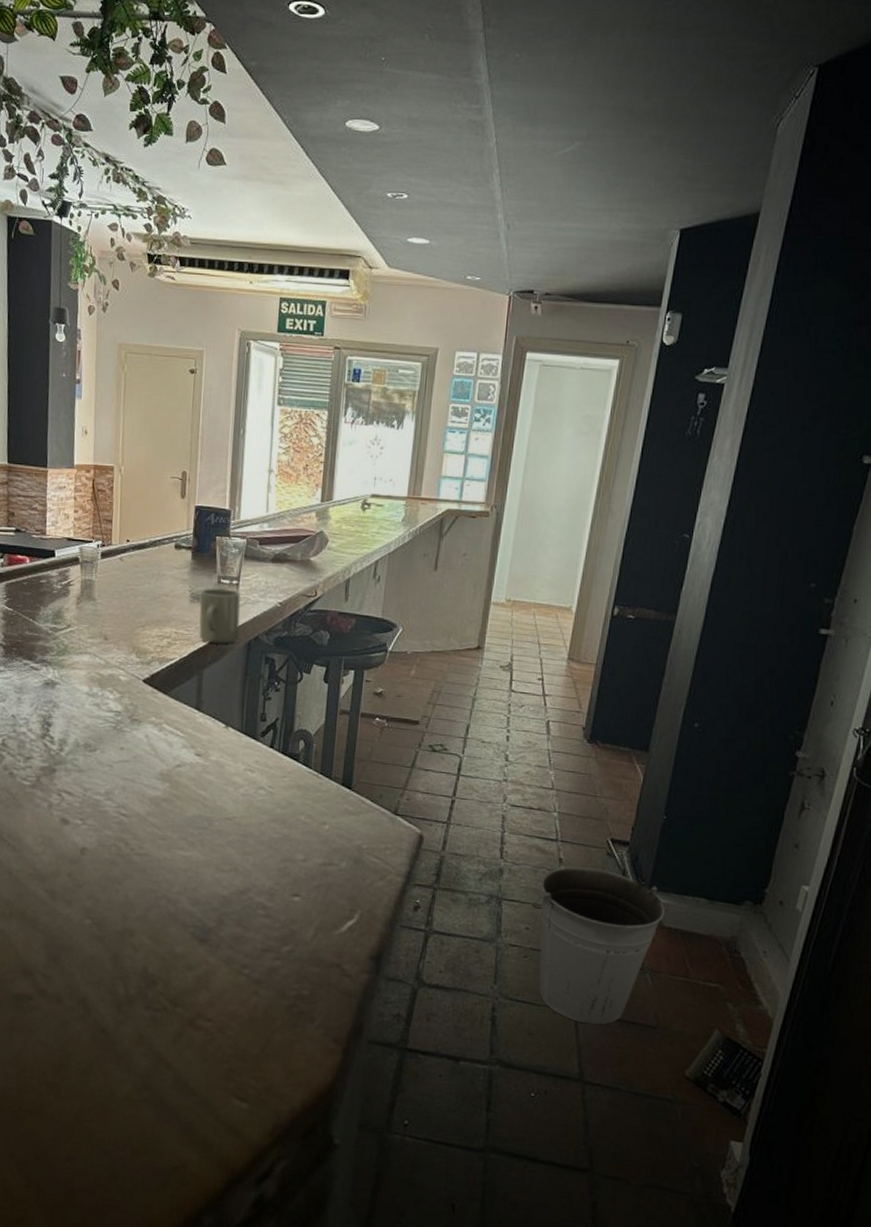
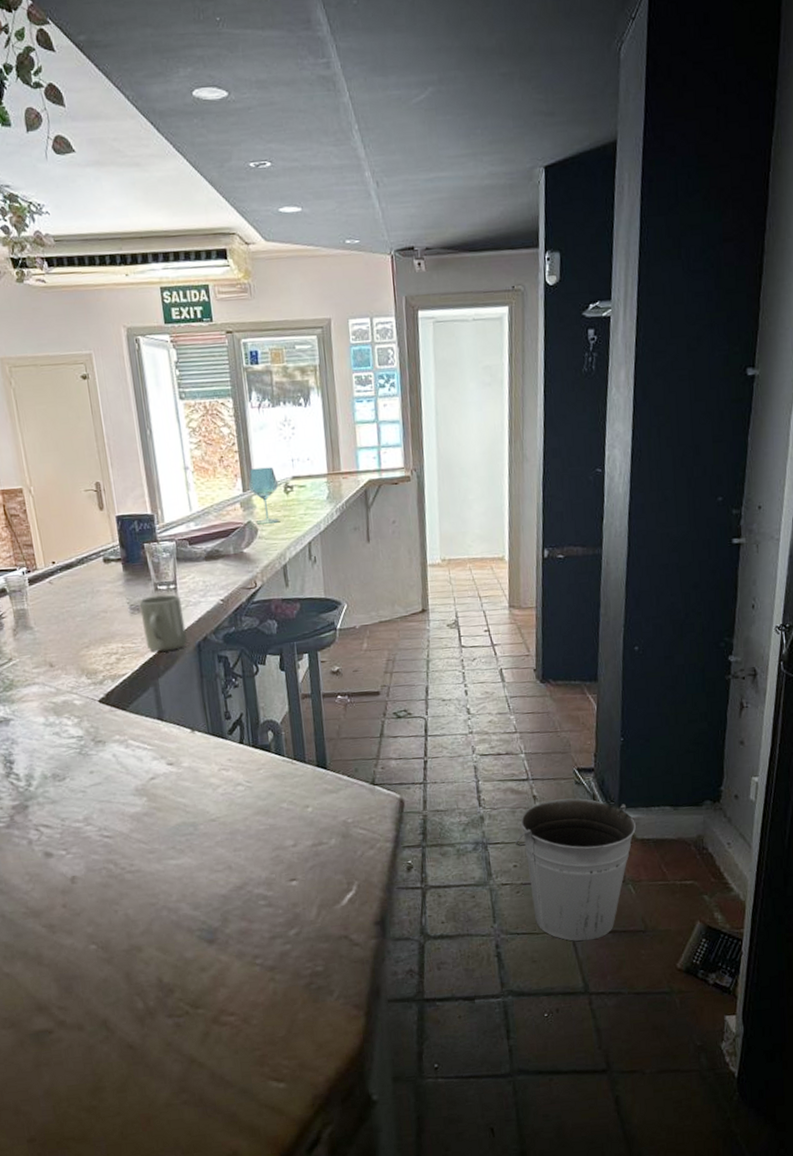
wine glass: none [326,481,357,537] -> present [247,467,279,525]

